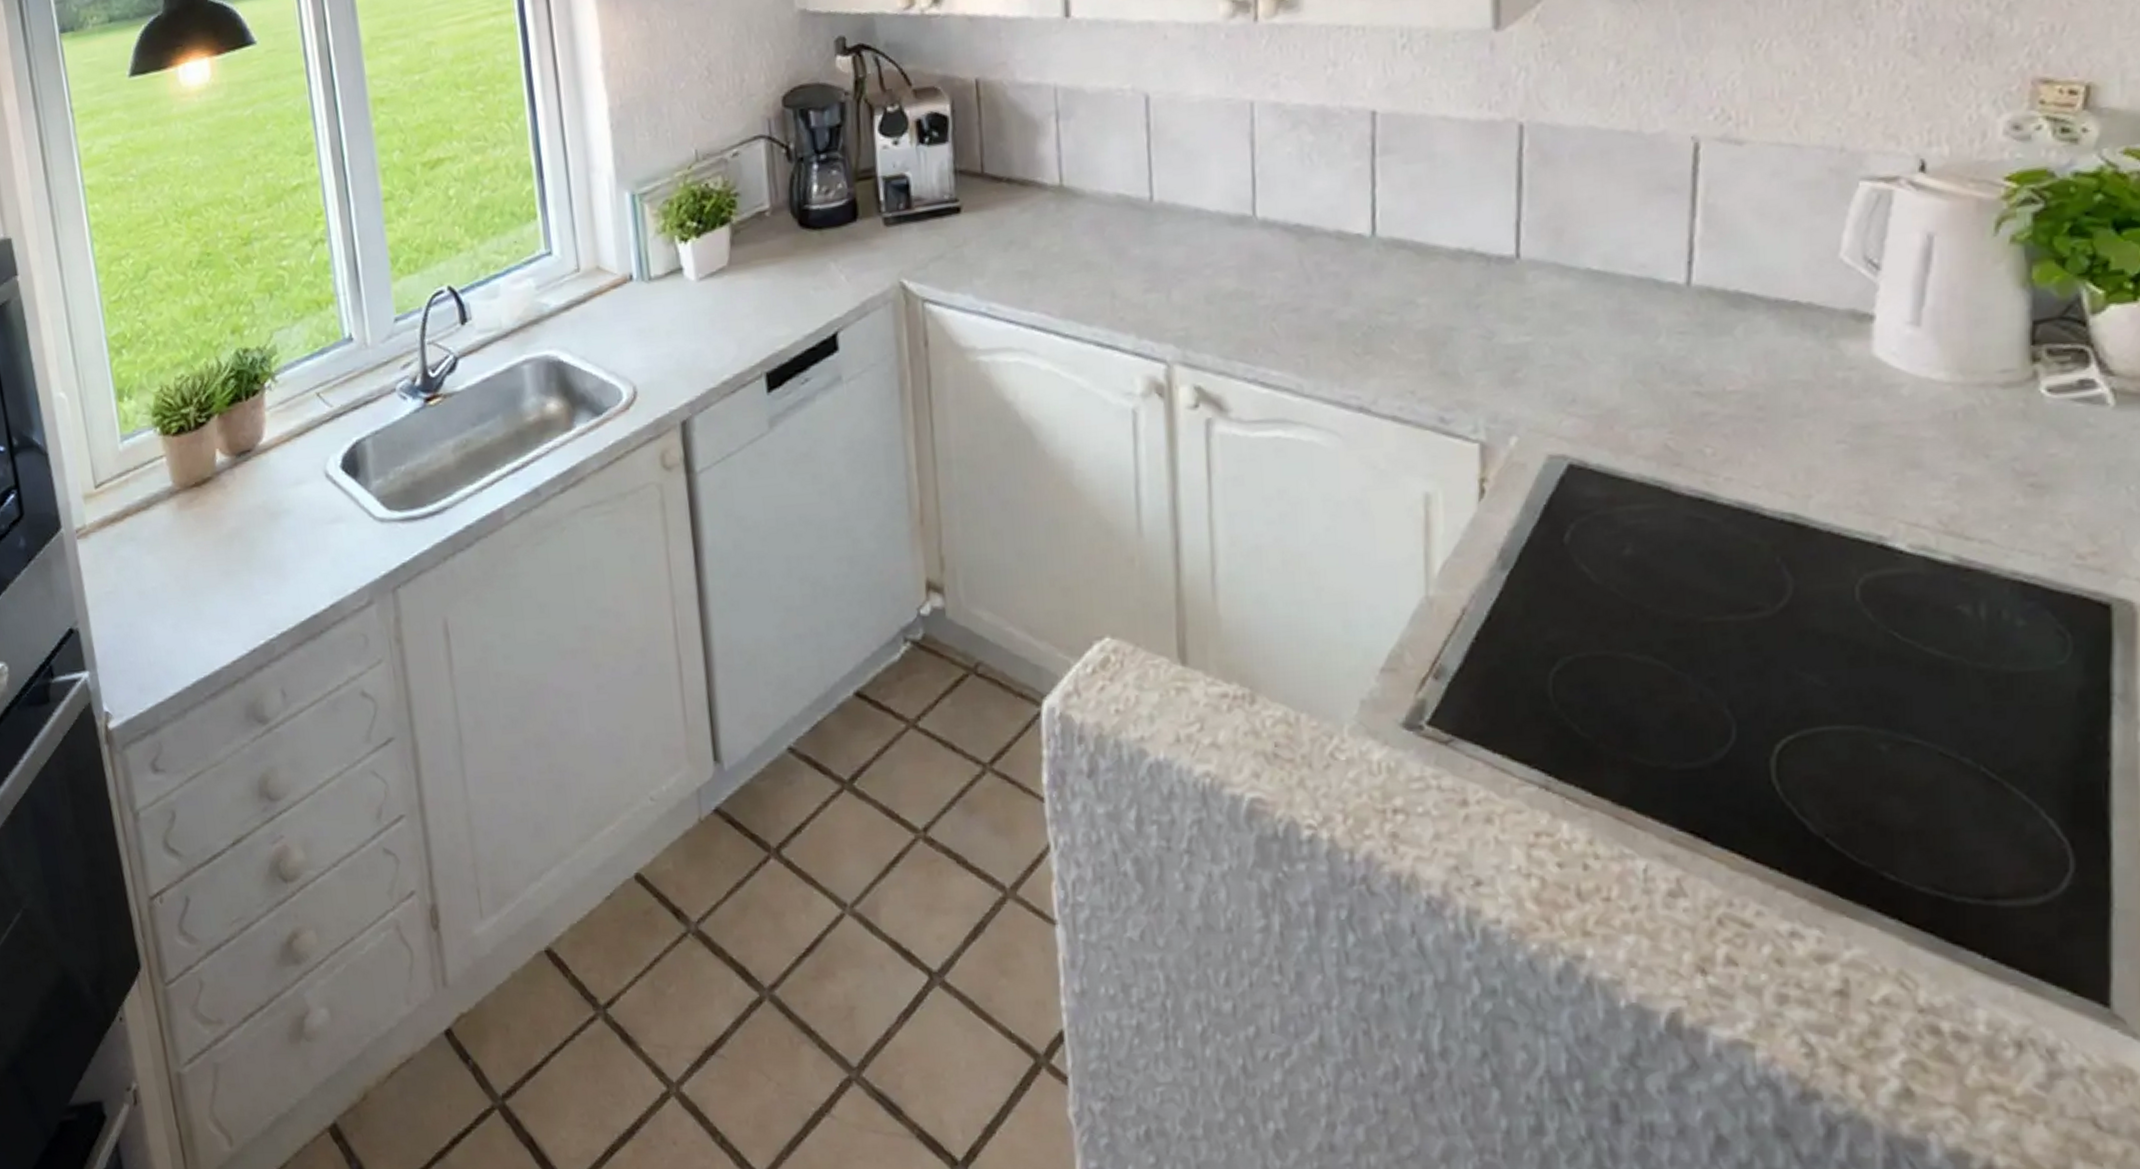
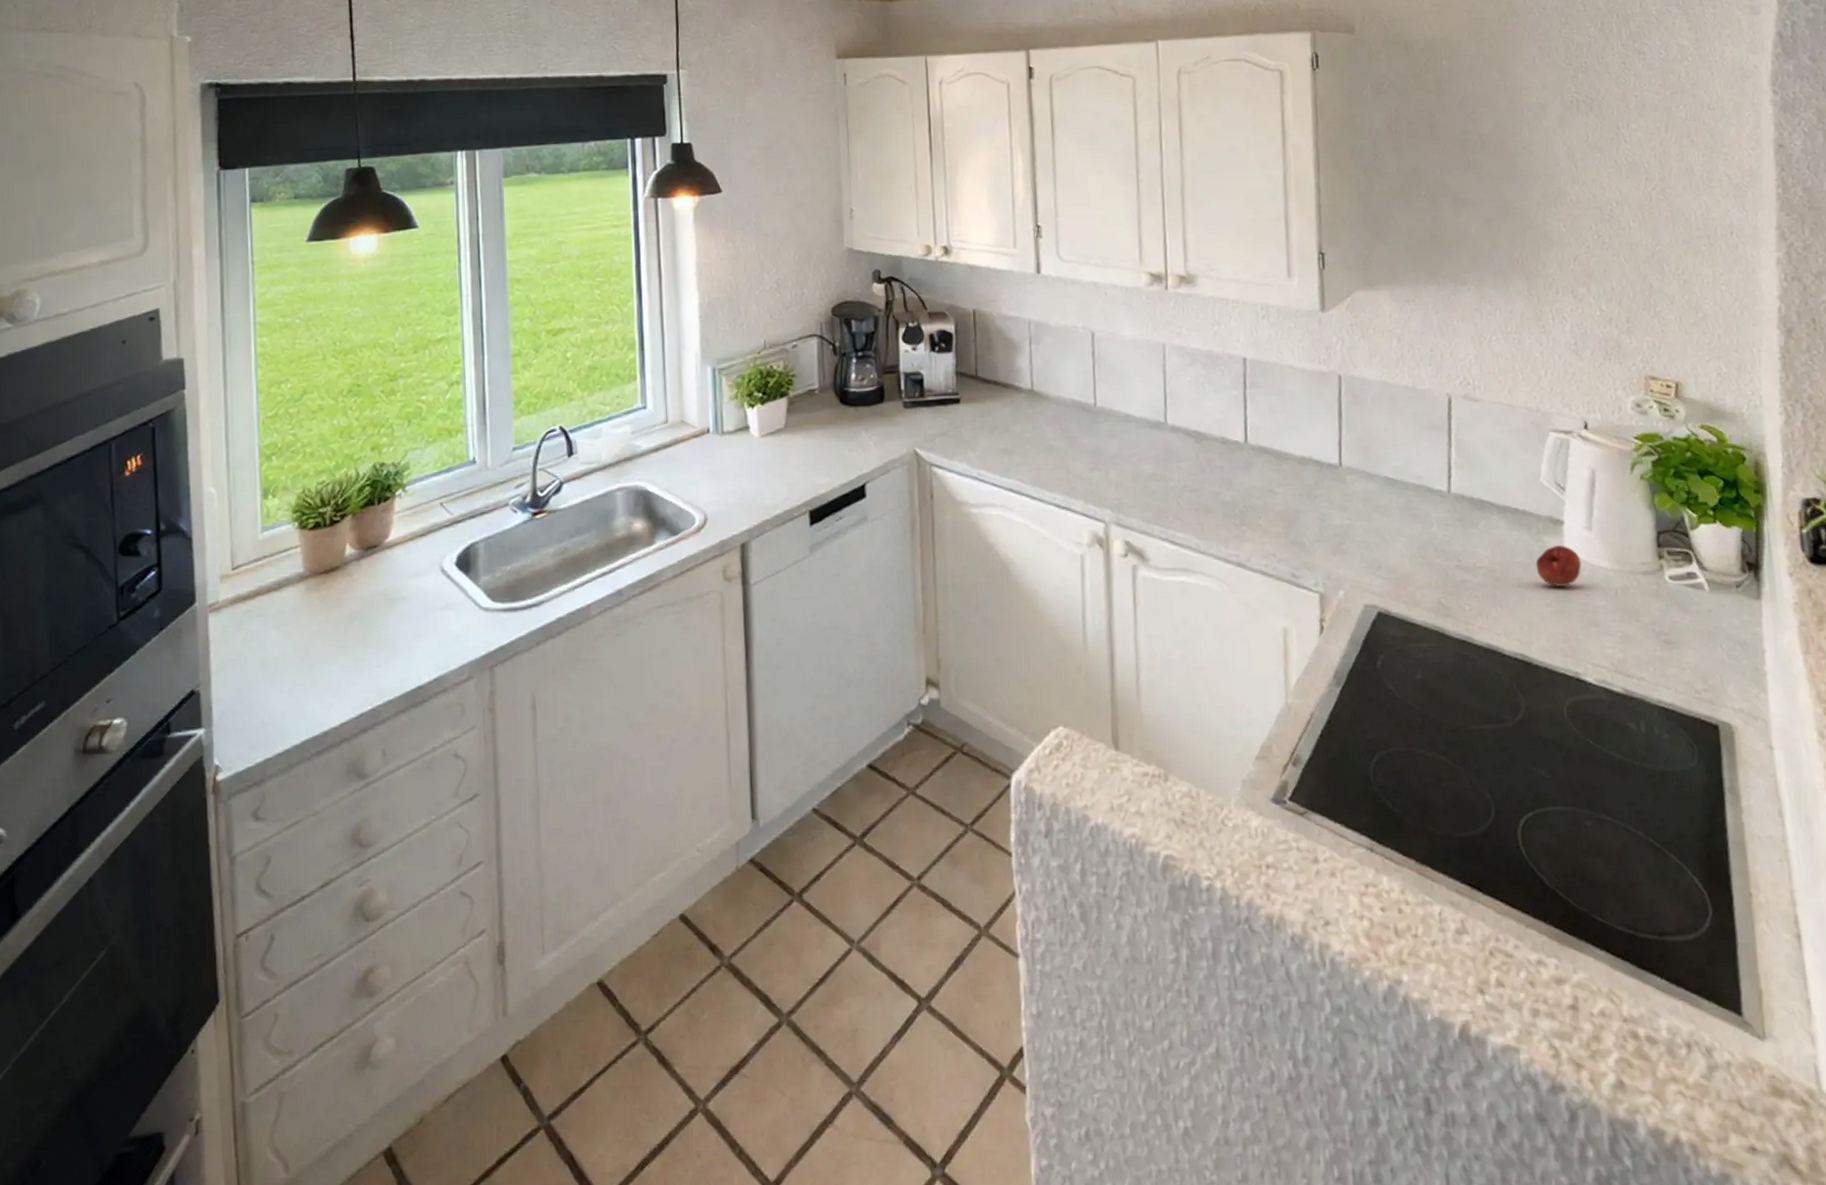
fruit: none [1823,351,1900,414] -> present [1535,545,1582,587]

